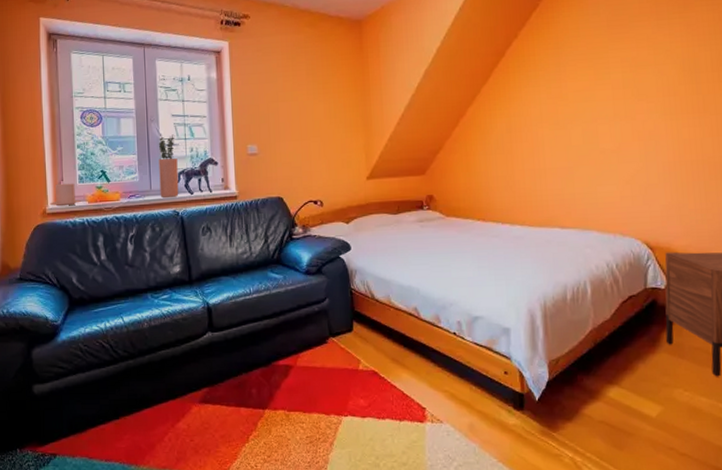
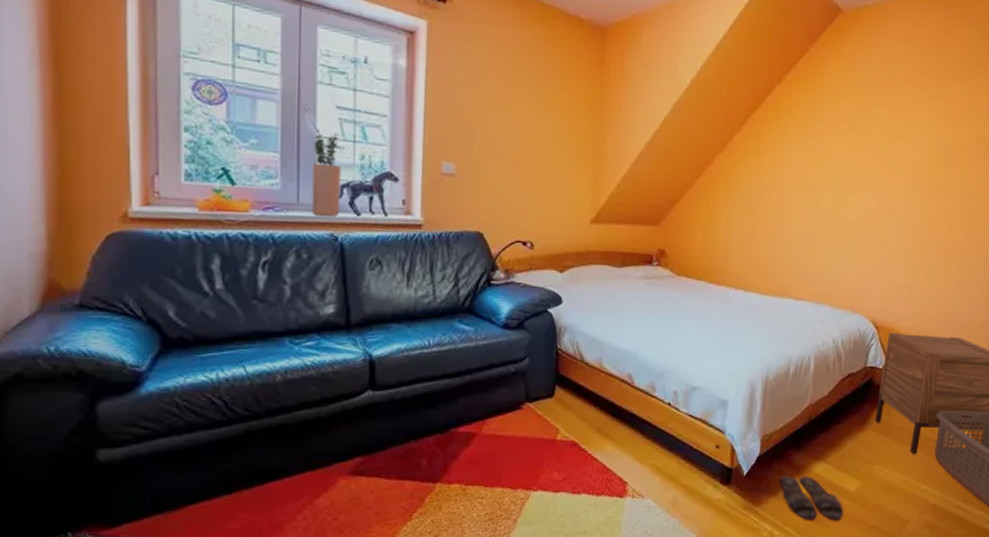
candle: present [49,183,81,207] -> none [134,178,187,212]
slippers: none [573,400,647,448] -> present [779,475,843,521]

